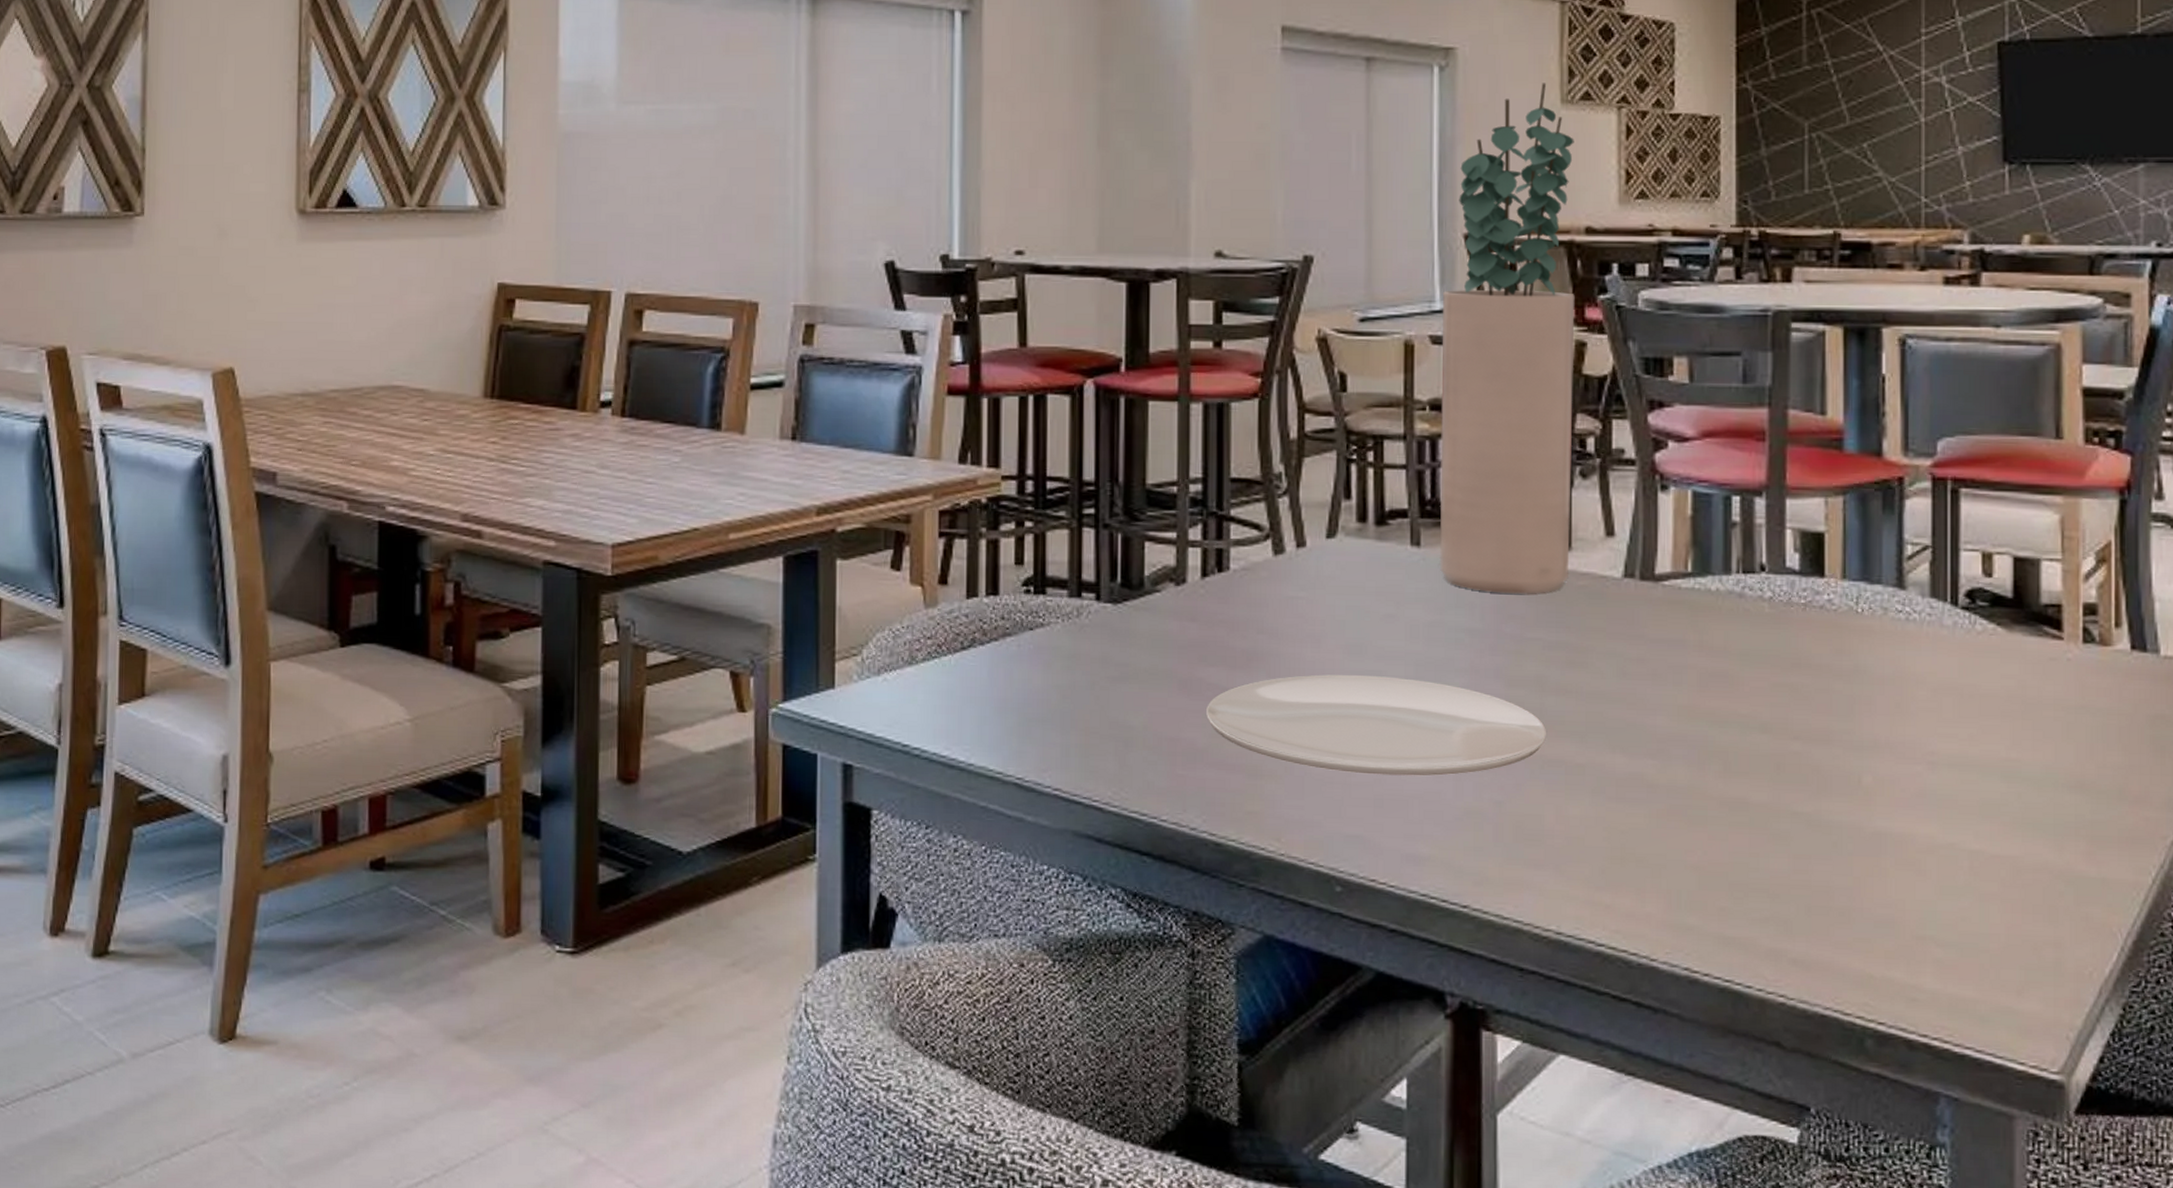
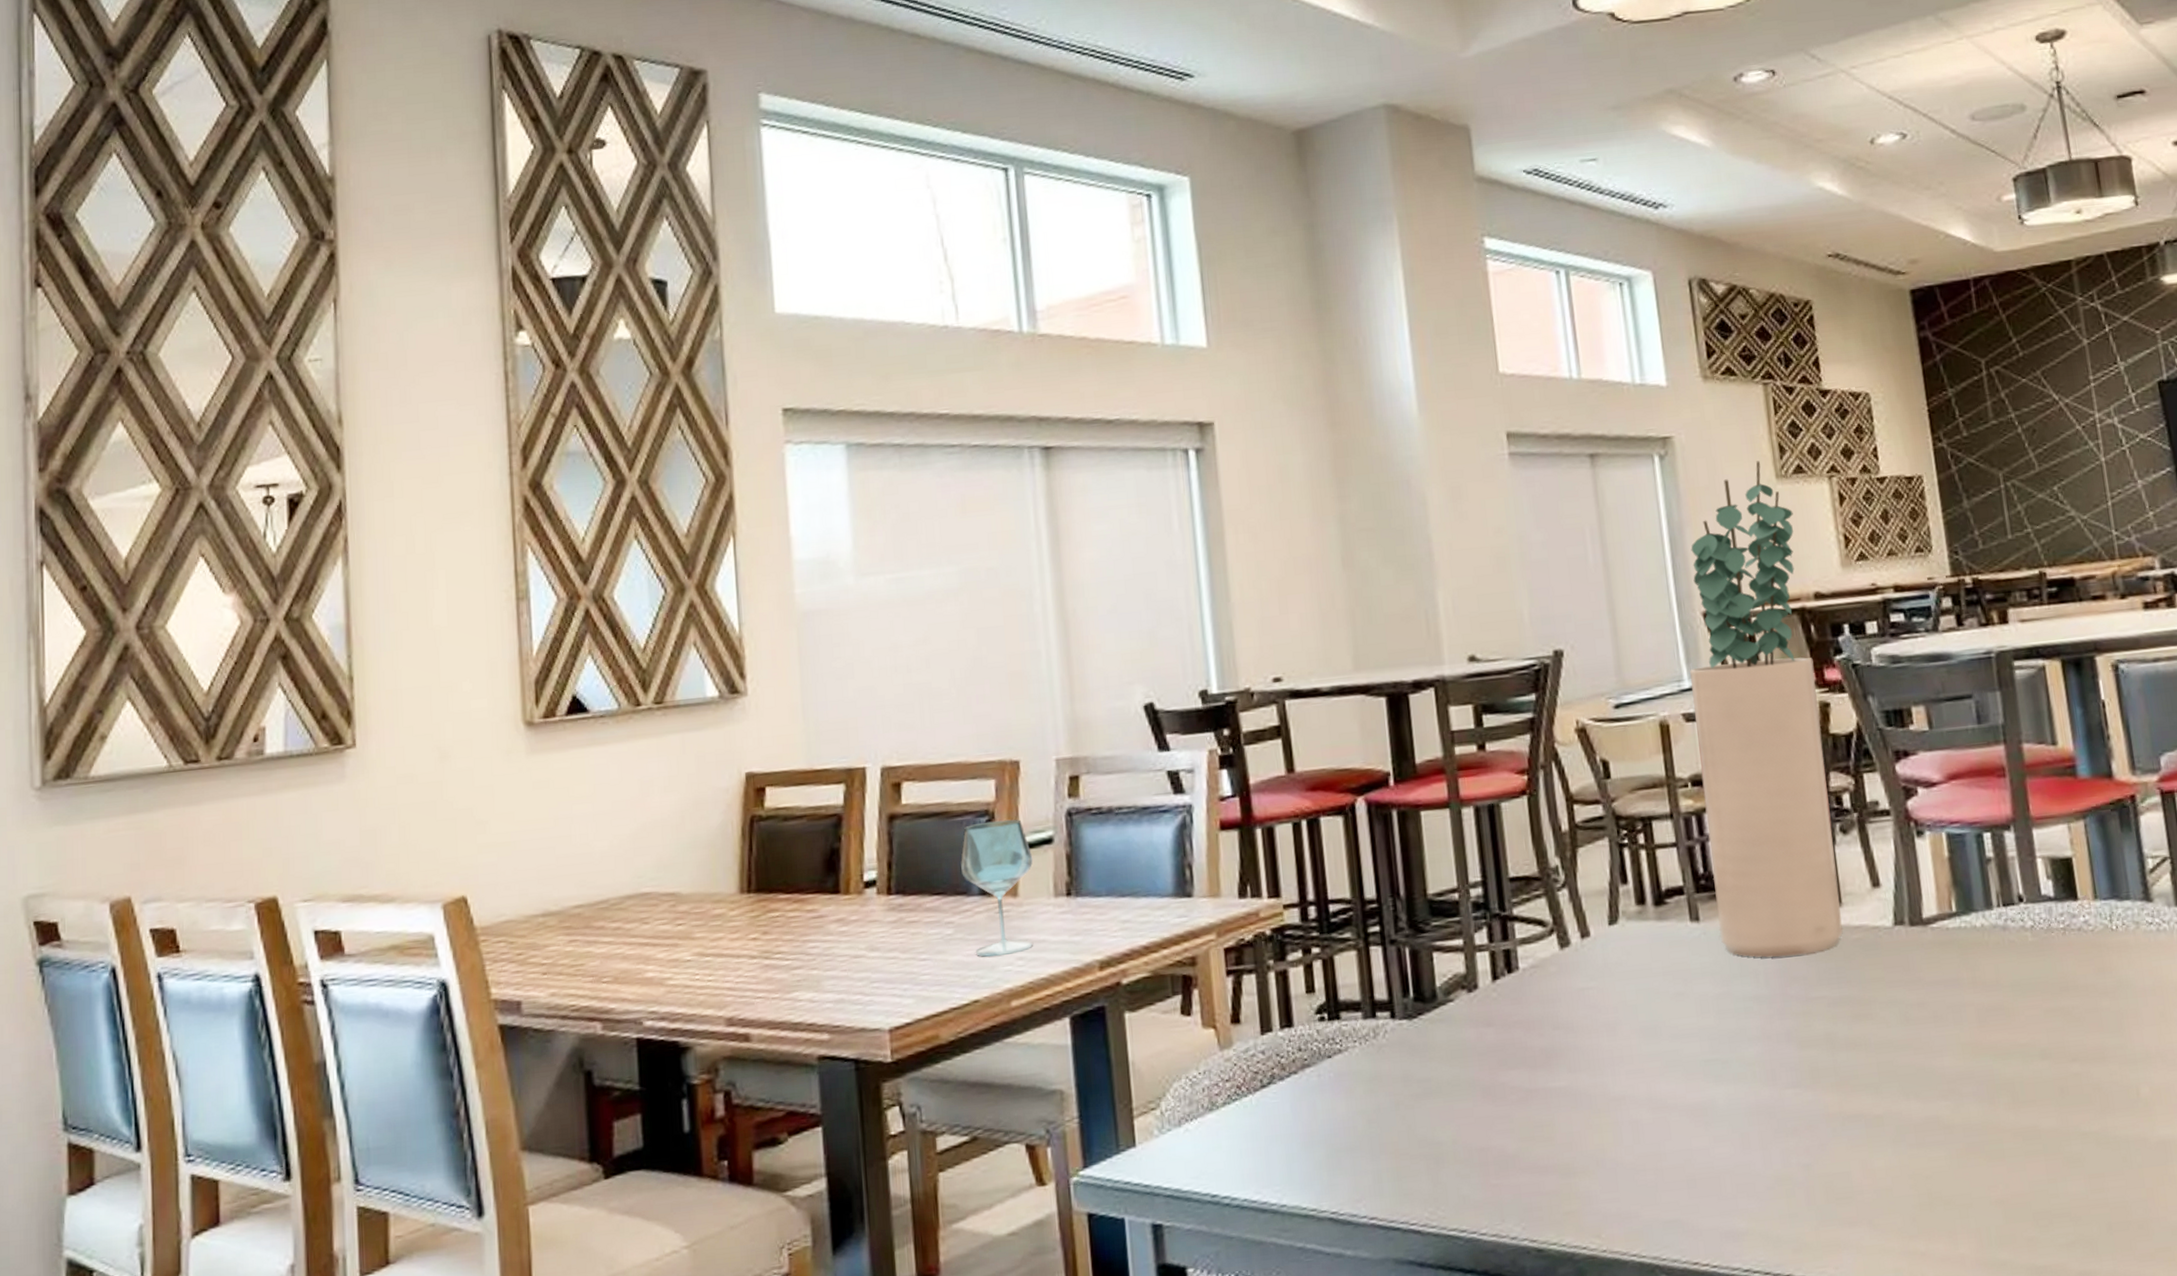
wine glass: none [692,358,763,489] -> present [960,819,1033,957]
plate: present [1205,674,1547,776] -> none [1511,1053,1844,1158]

